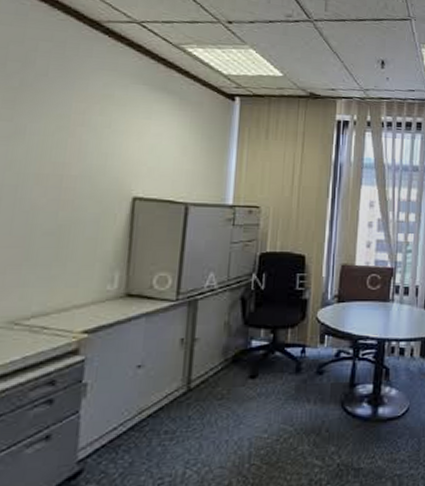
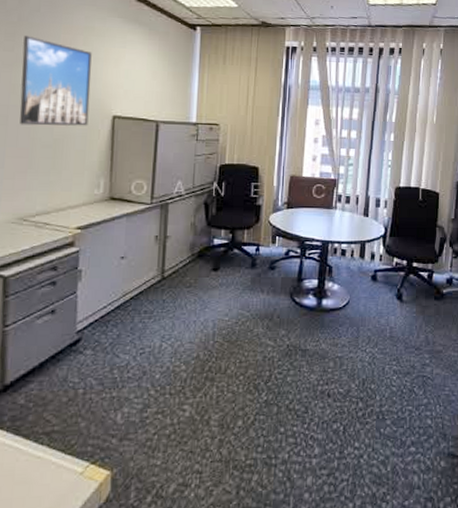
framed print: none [15,102,110,210] -> present [20,35,92,126]

